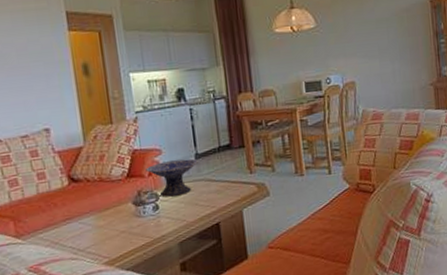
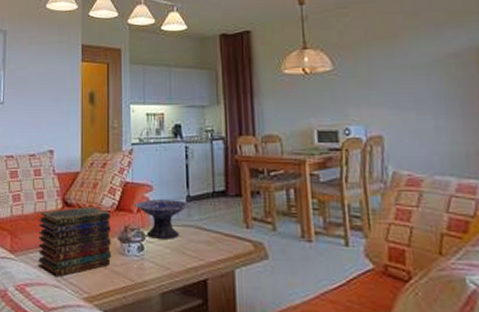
book stack: none [44,177,128,251] -> present [38,205,111,277]

